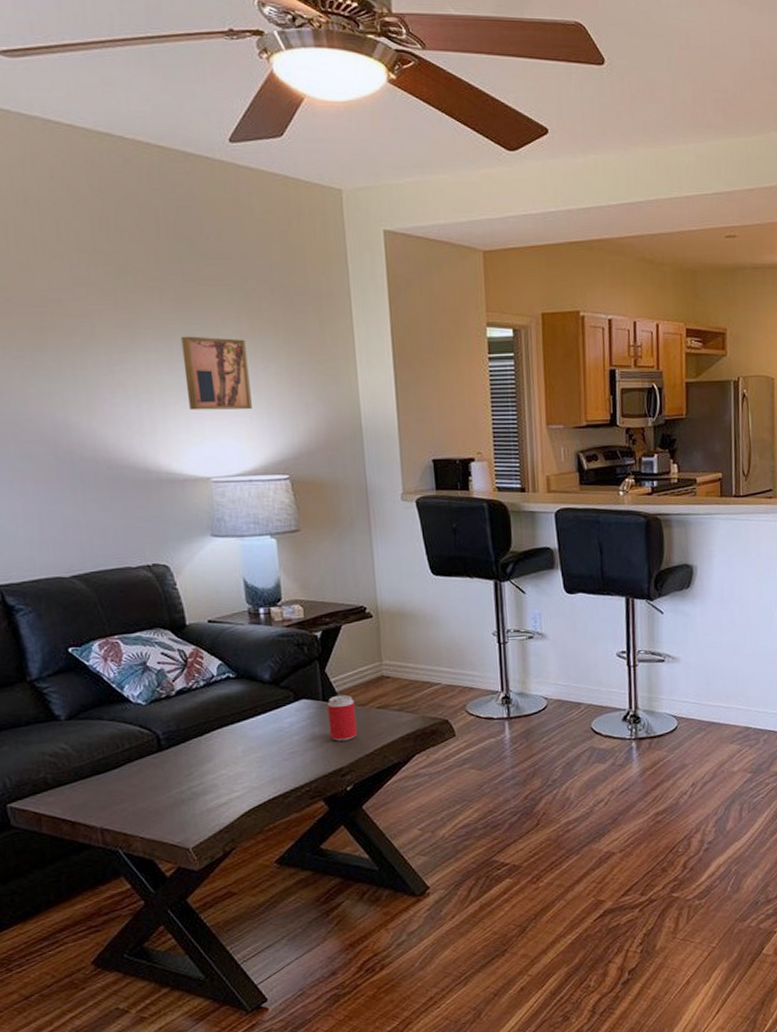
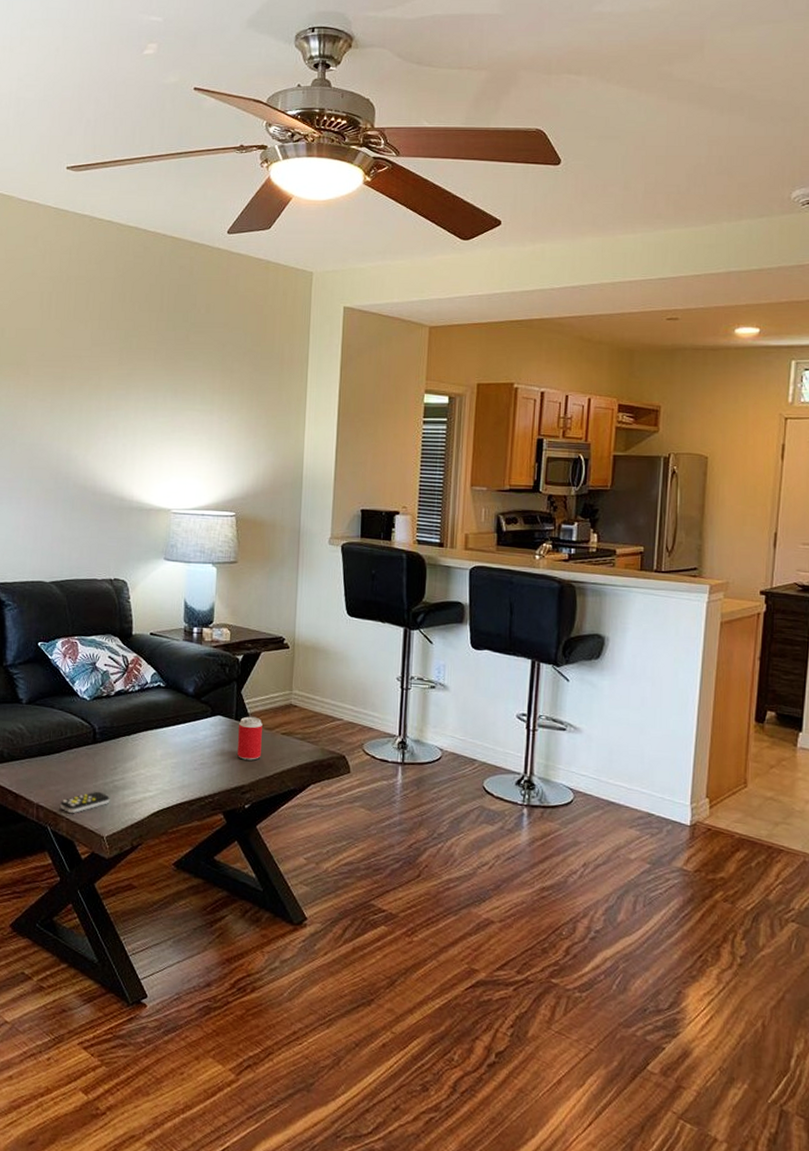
remote control: none [129,801,190,831] -> present [59,791,110,813]
wall art: present [181,336,252,411] -> none [163,389,216,454]

